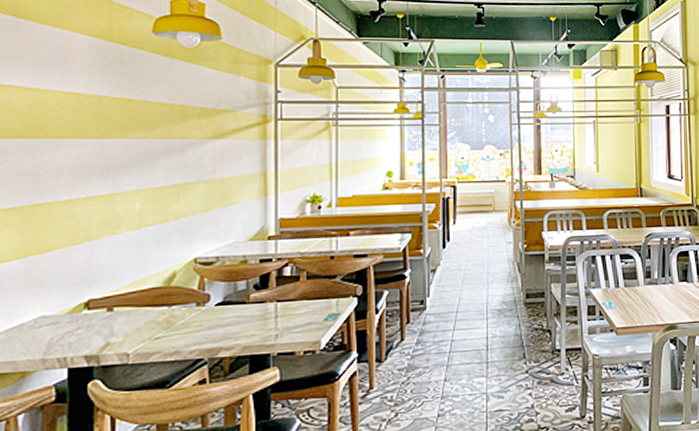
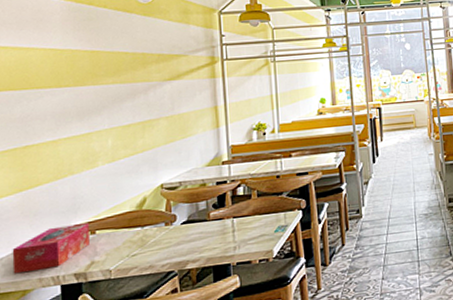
tissue box: none [11,298,106,353] -> present [12,223,90,274]

